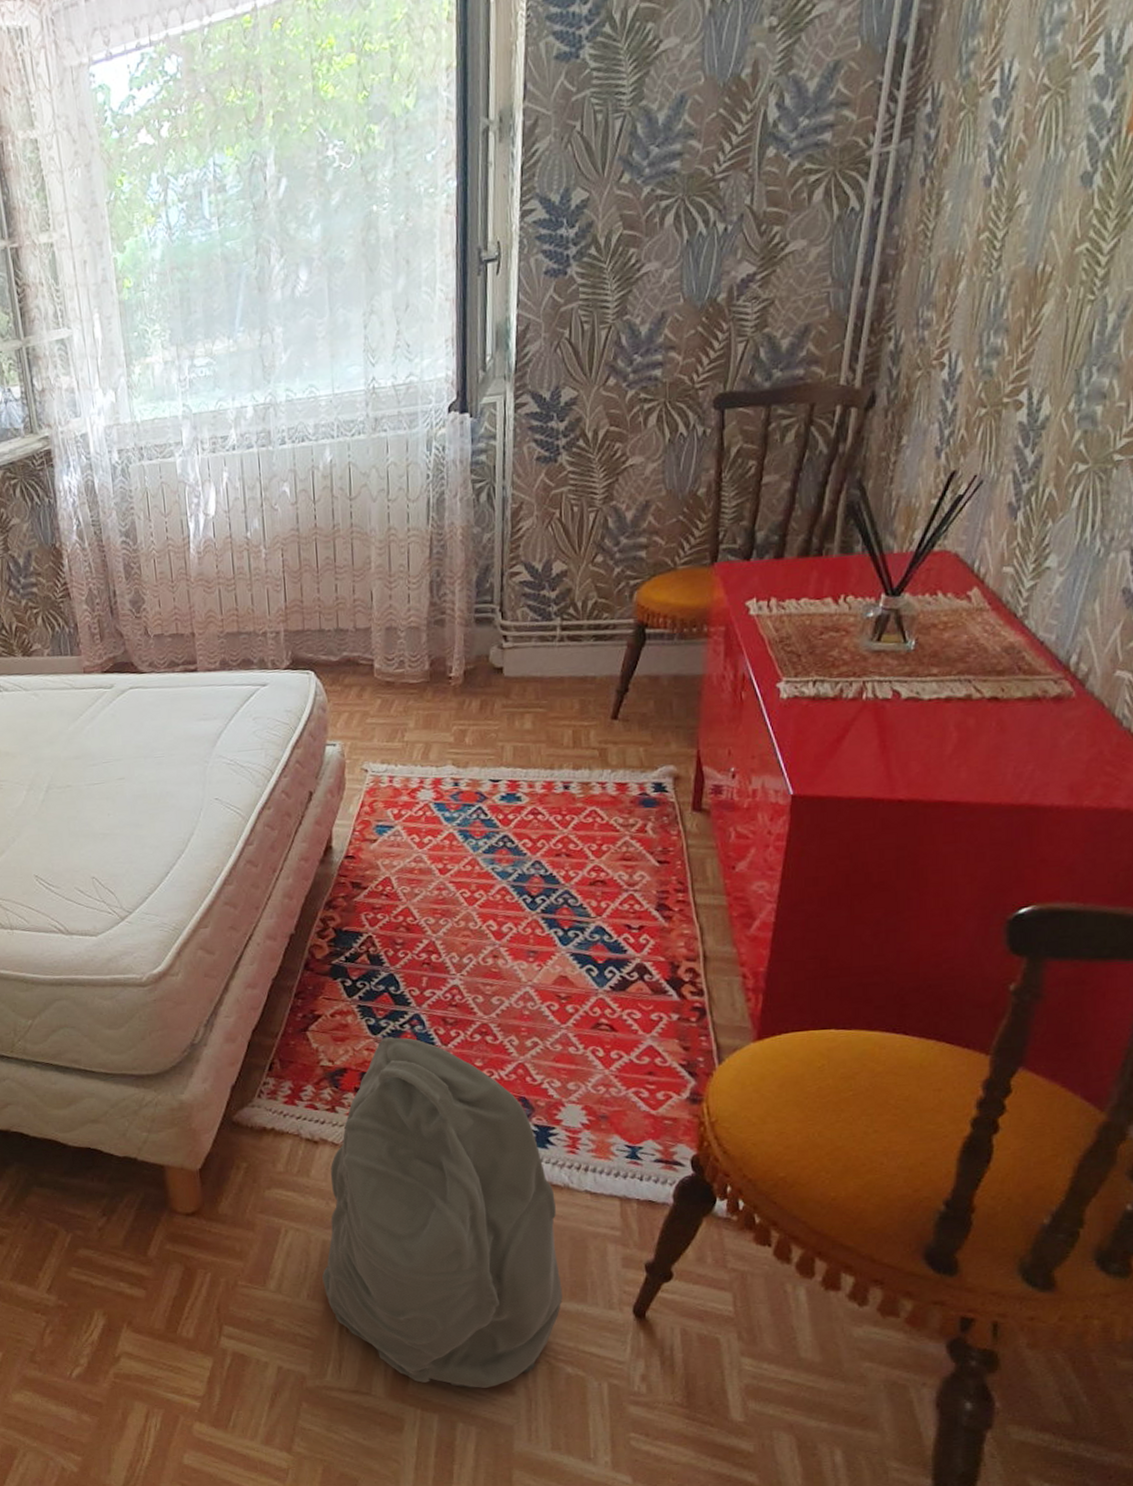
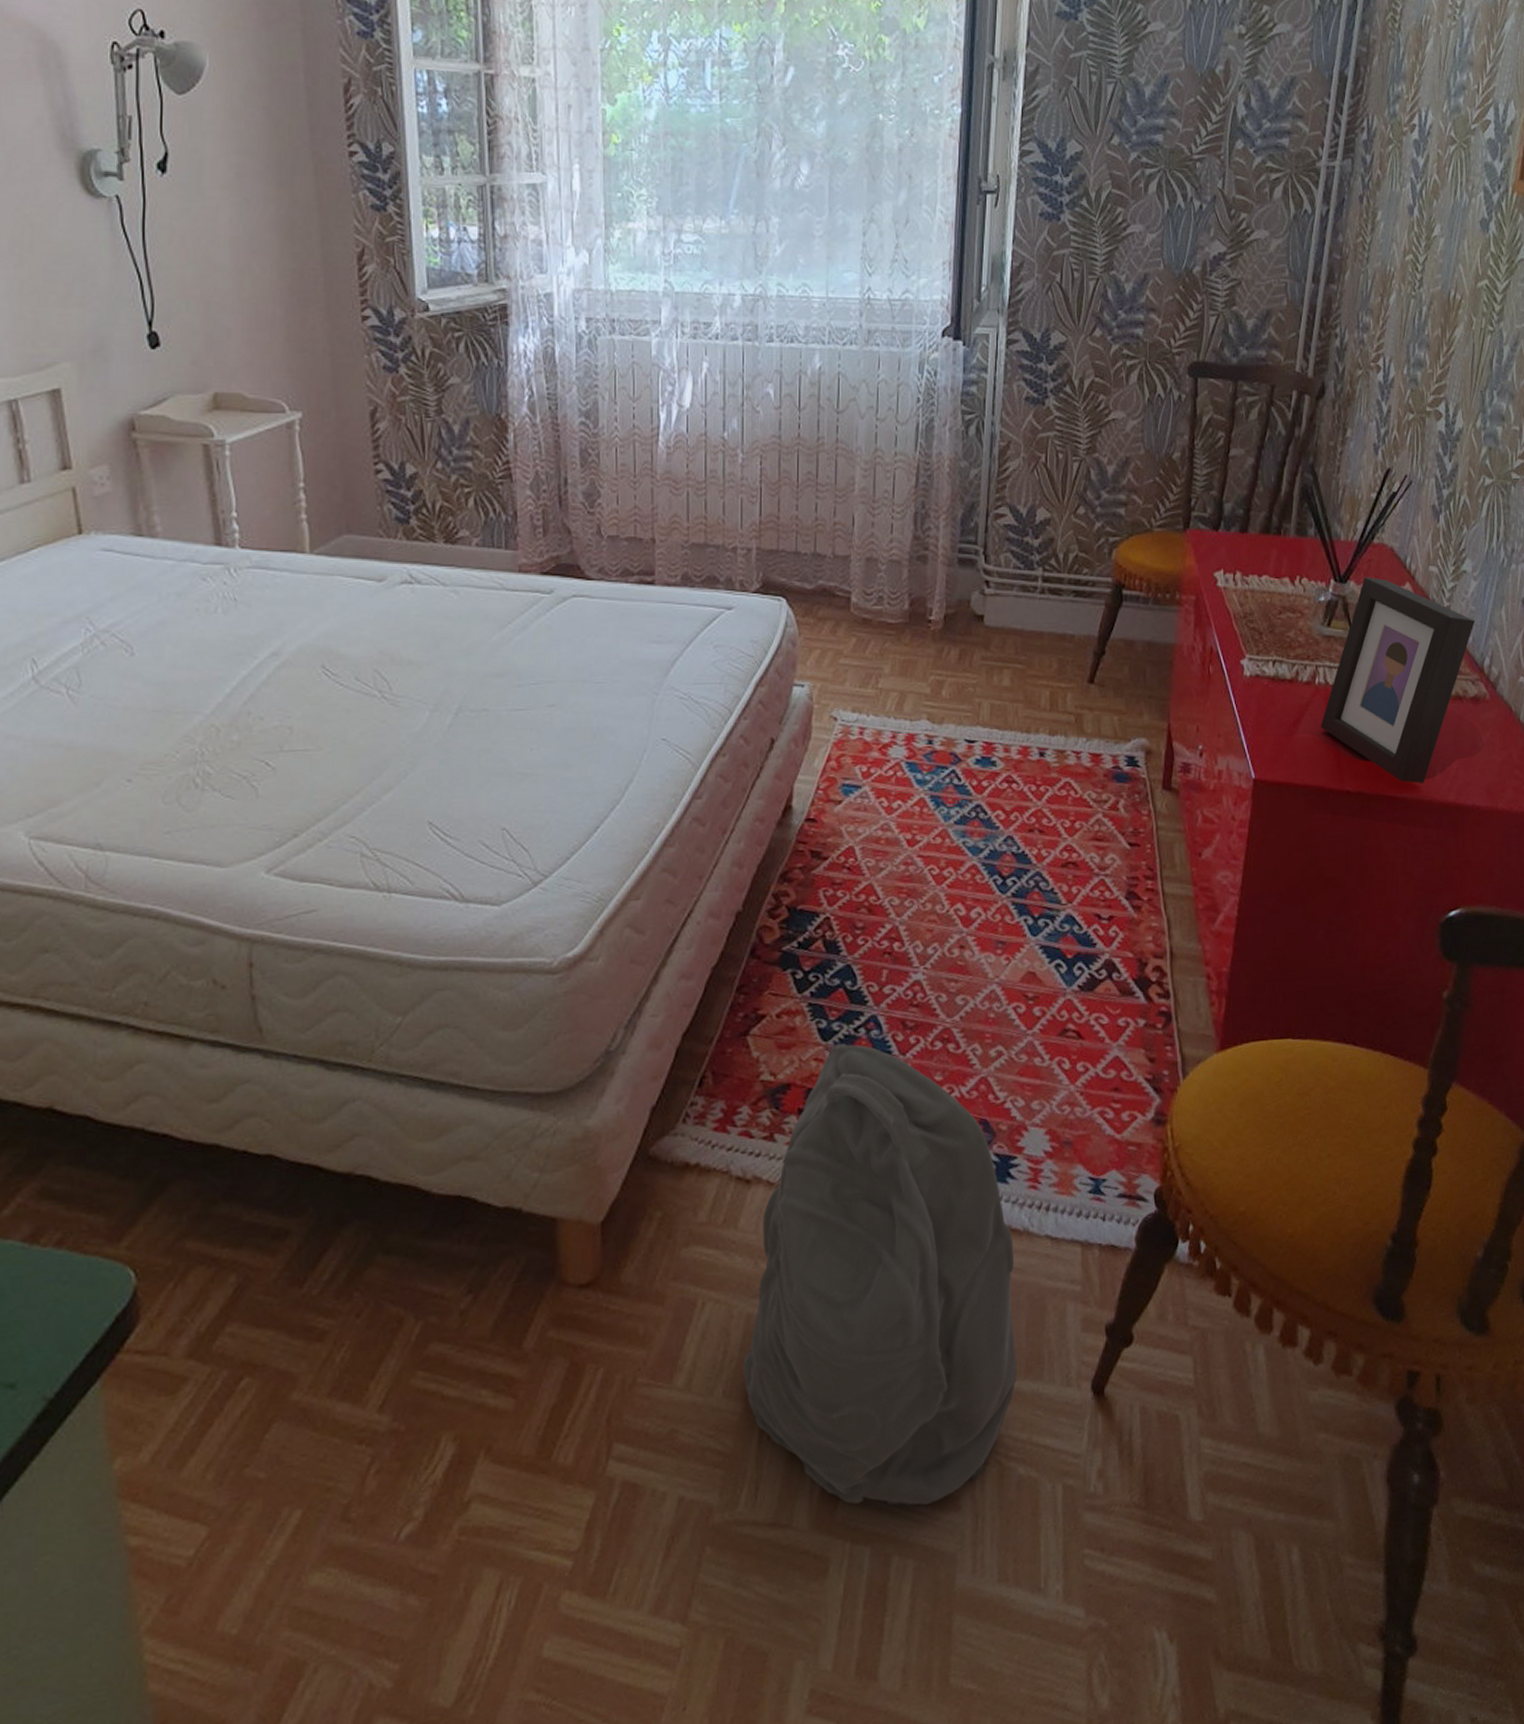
picture frame: none [868,586,1059,788] -> present [1320,577,1475,783]

